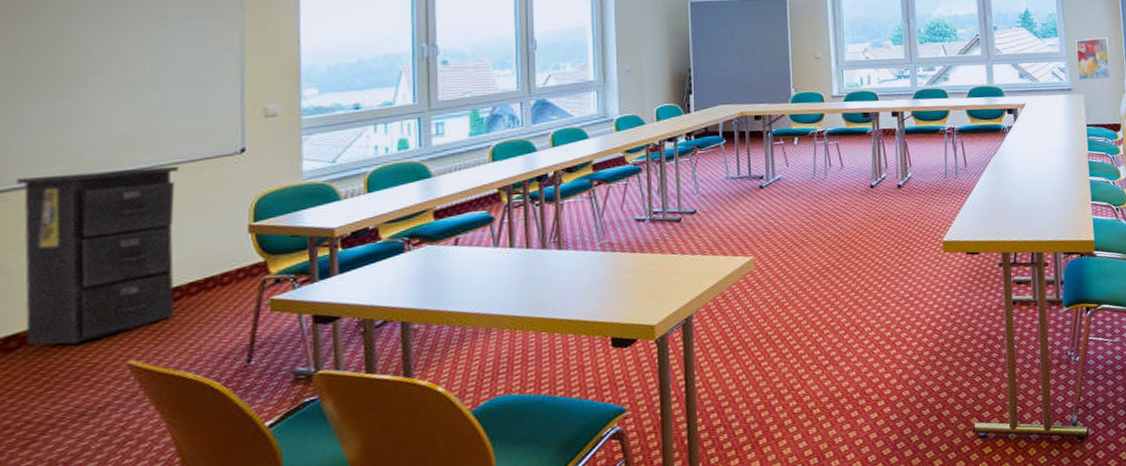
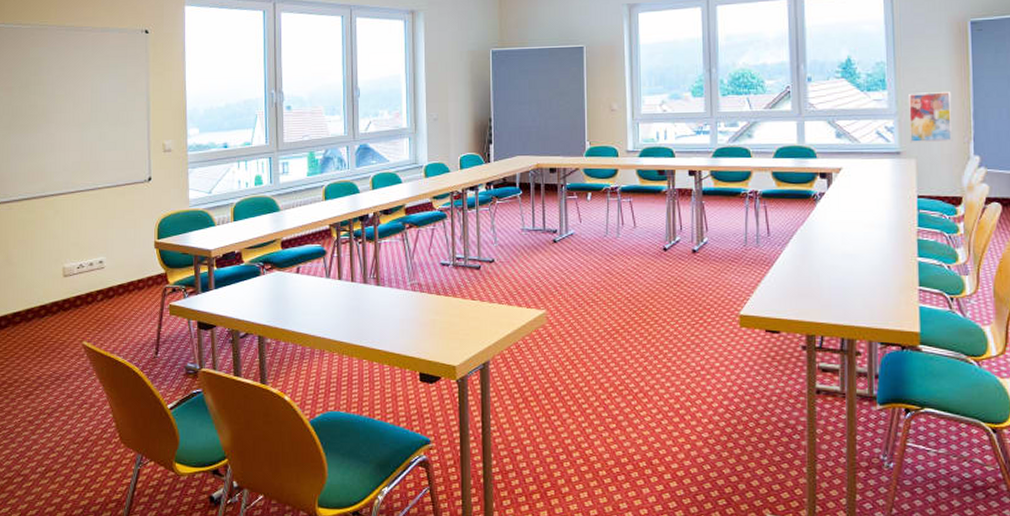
filing cabinet: present [17,167,178,345] -> none [16,190,109,324]

